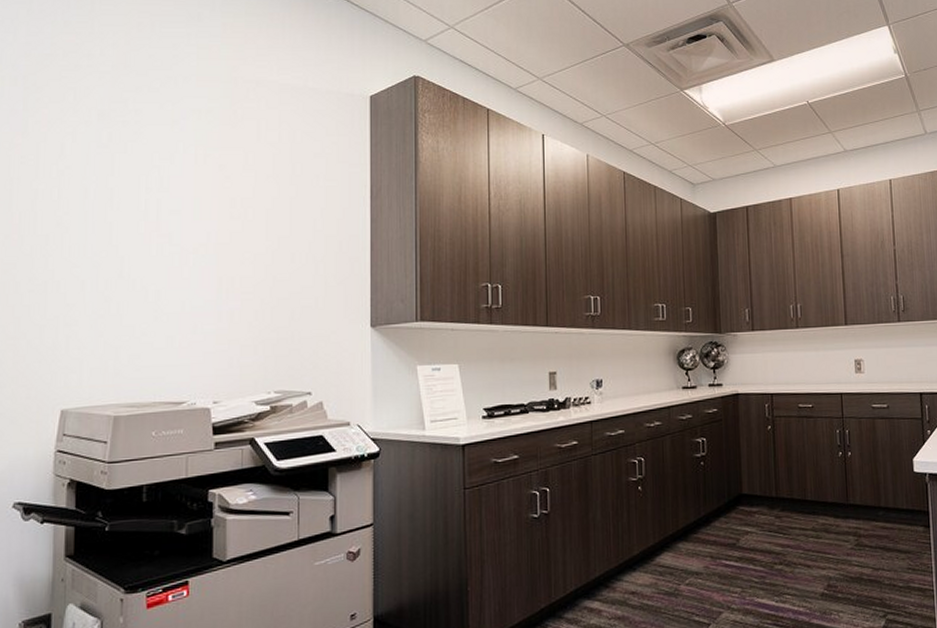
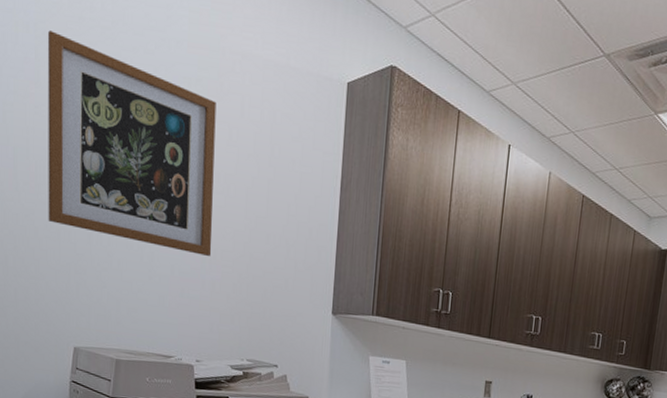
wall art: none [32,81,230,287] -> present [47,30,216,257]

